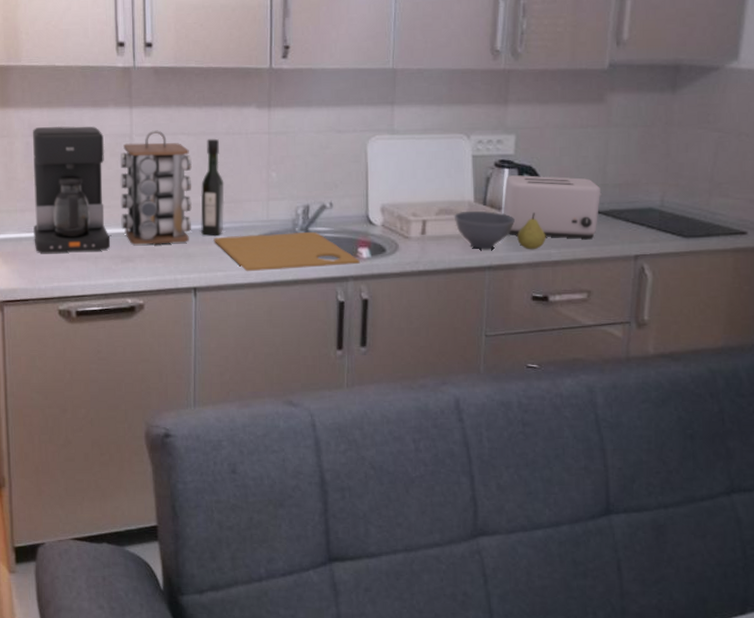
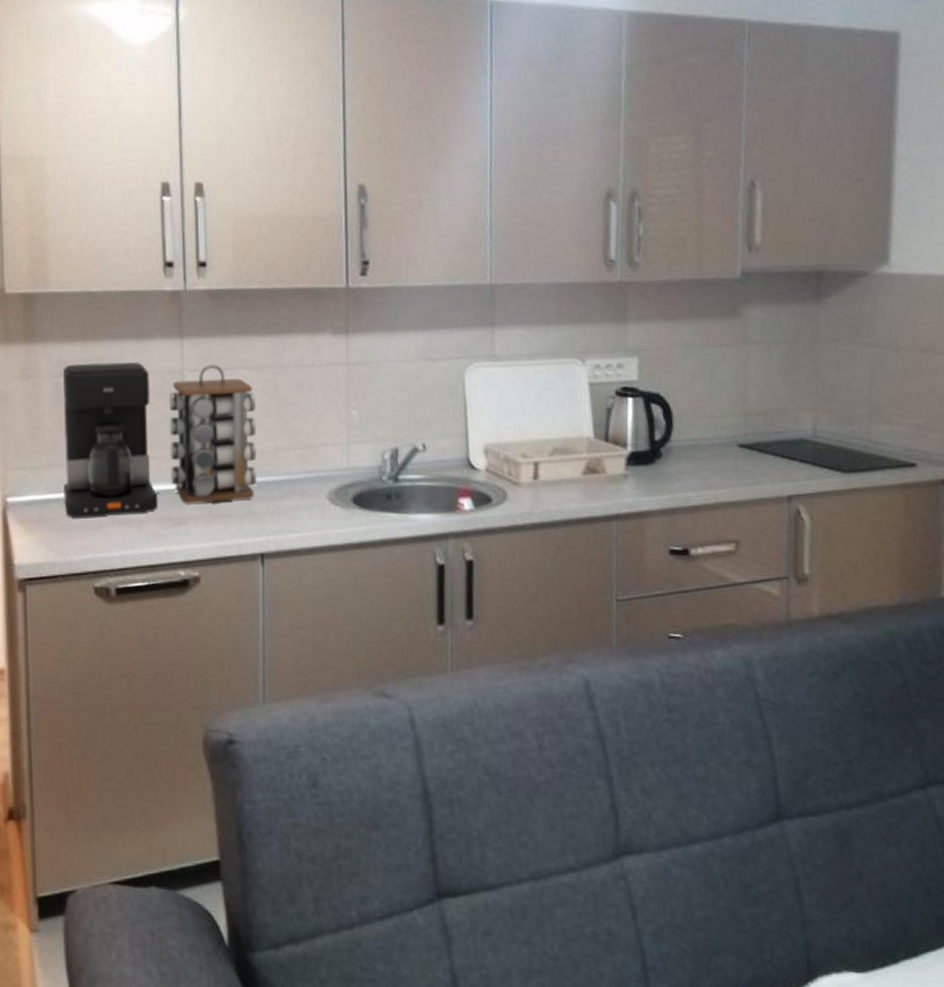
bottle: present [200,138,225,237] -> none [267,372,296,490]
cutting board: present [213,232,360,272] -> none [283,481,461,532]
bowl: present [454,210,516,250] -> none [571,448,645,496]
toaster: present [503,175,603,239] -> none [629,404,745,479]
fruit: present [517,213,546,250] -> none [647,449,682,494]

